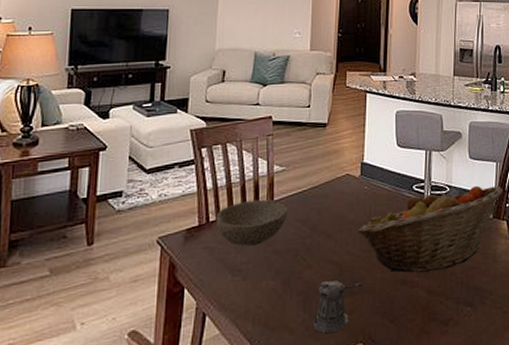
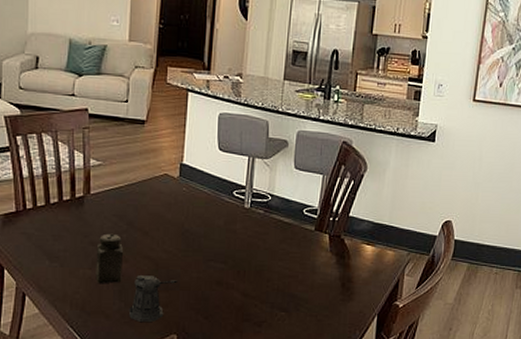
bowl: present [215,199,288,246] -> none [32,192,104,235]
salt shaker: none [279,240,306,296] -> present [95,233,123,284]
fruit basket: present [358,185,504,273] -> none [175,196,328,276]

